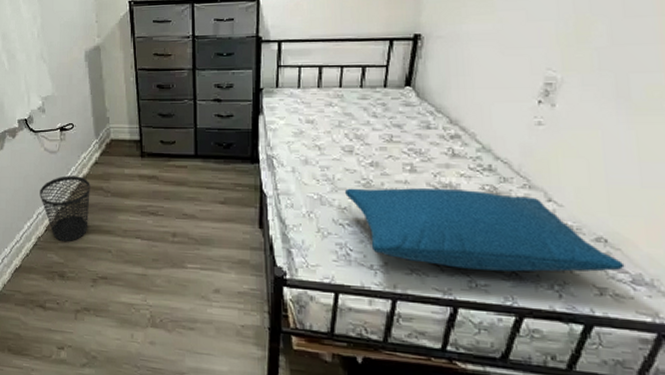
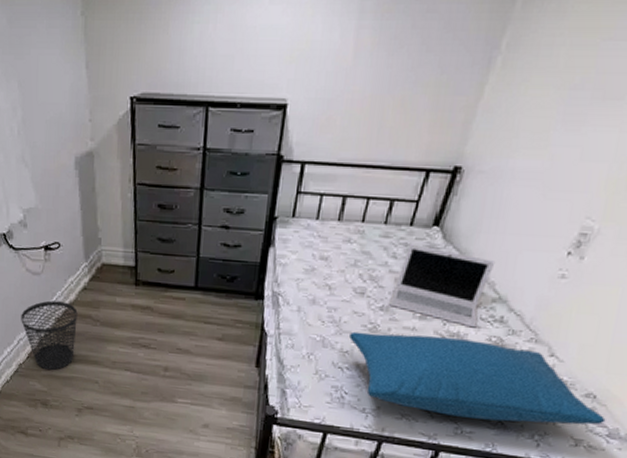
laptop: none [376,104,471,178] -> present [388,244,496,328]

